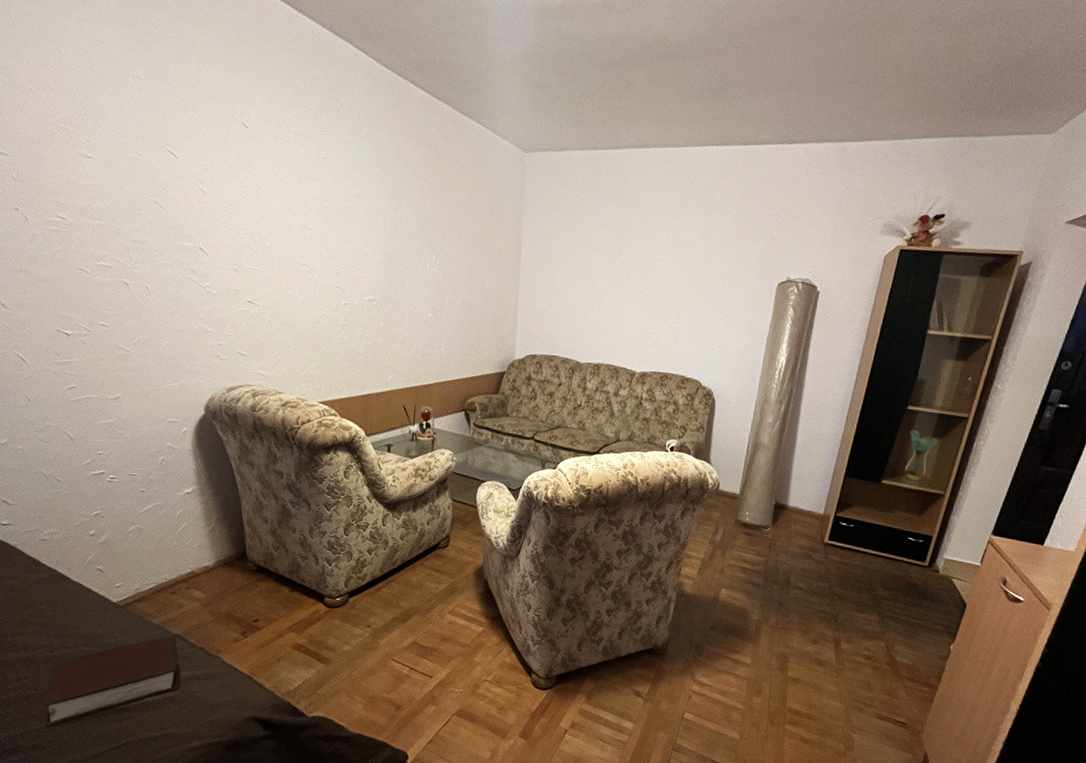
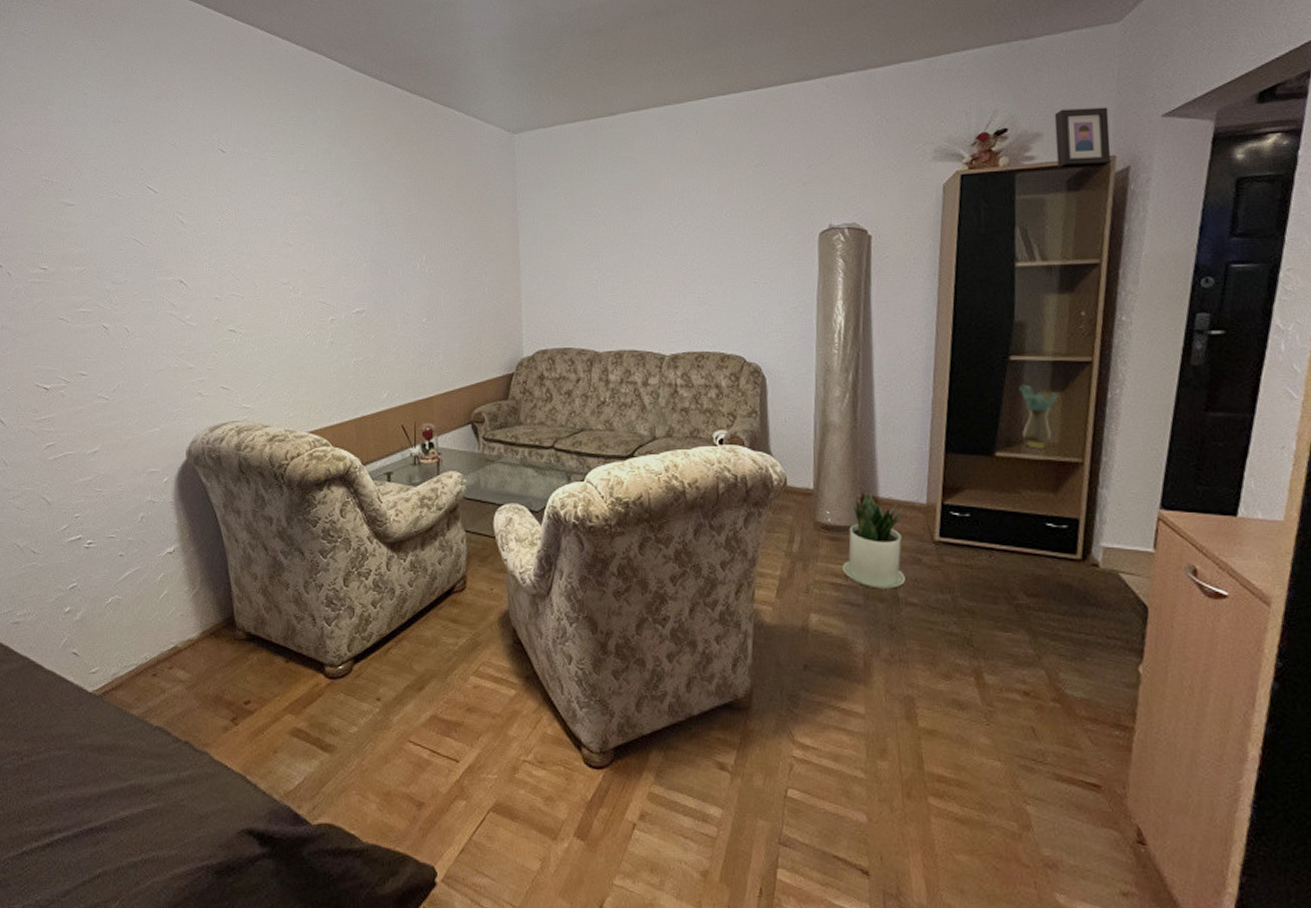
bible: present [44,634,180,727] -> none [11,727,163,857]
planter: none [751,501,805,576] -> present [843,493,905,589]
picture frame: none [976,204,1027,259] -> present [1054,107,1112,169]

